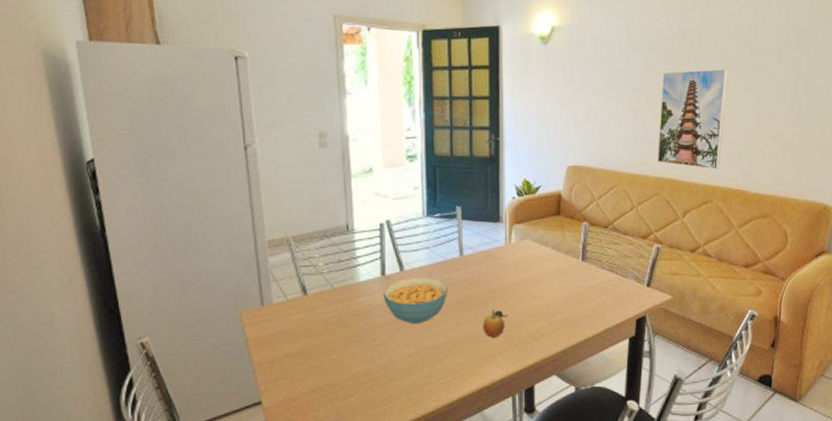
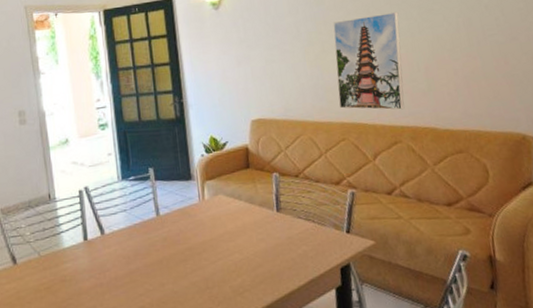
cereal bowl: present [384,278,447,324] -> none [87,239,148,287]
fruit: present [483,310,508,338] -> none [185,267,210,296]

